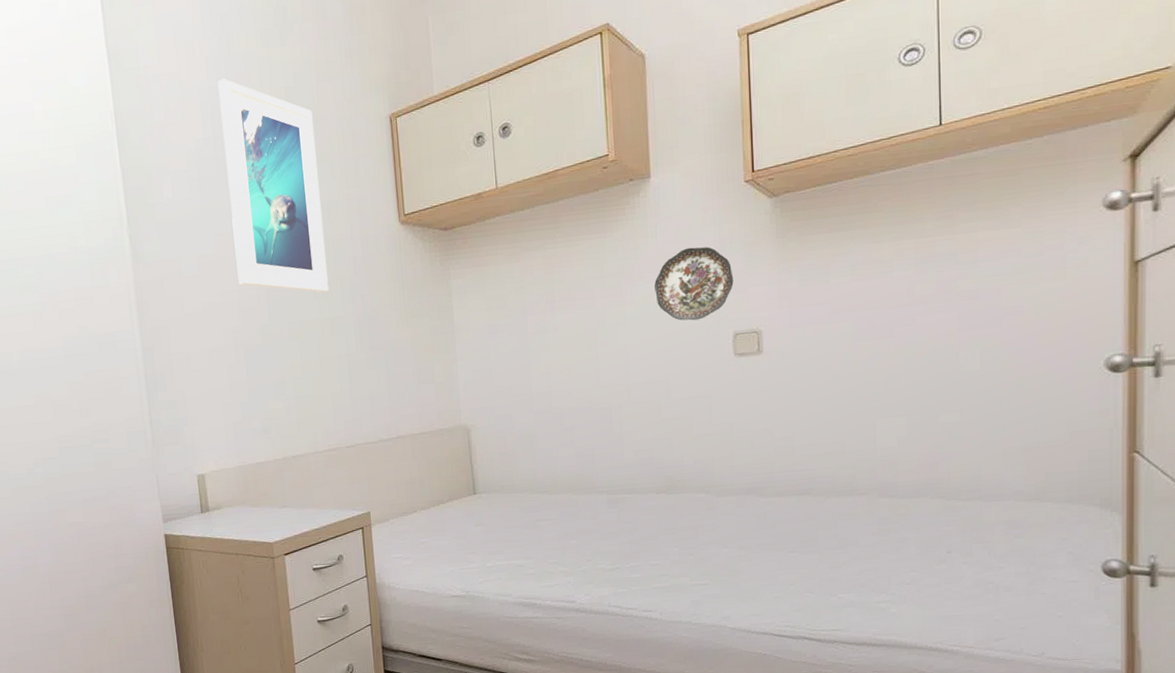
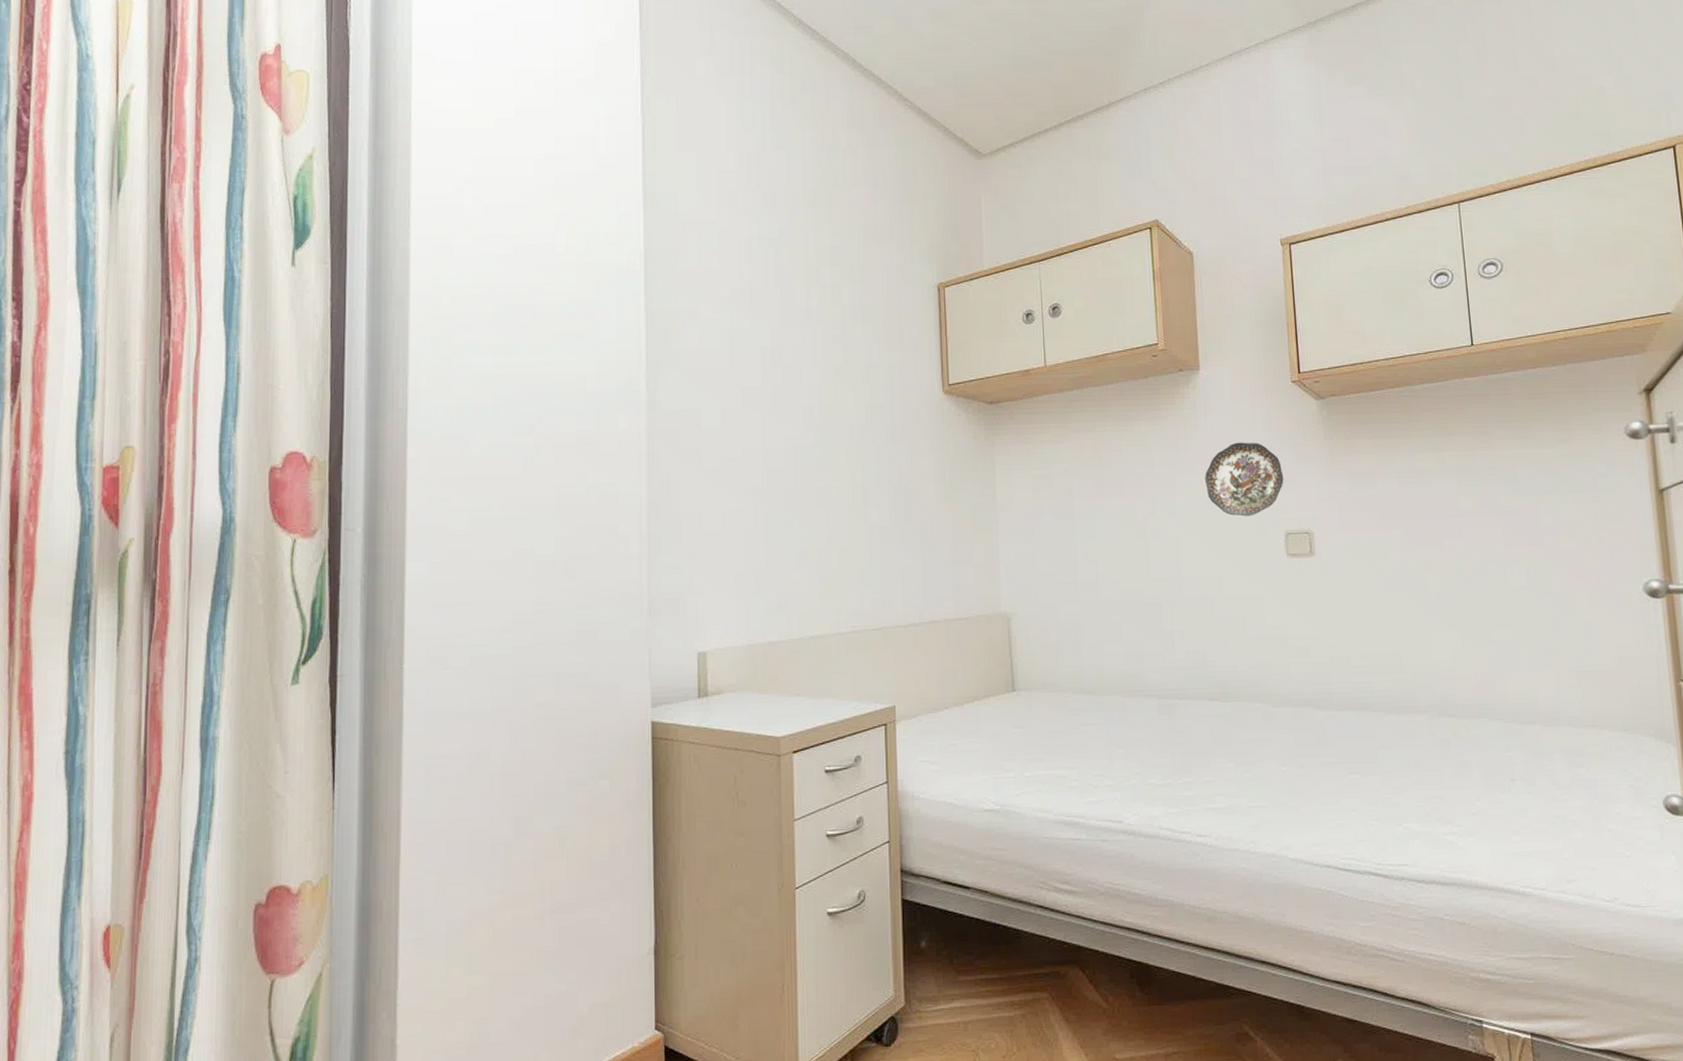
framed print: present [218,79,329,293] -> none [760,232,864,459]

